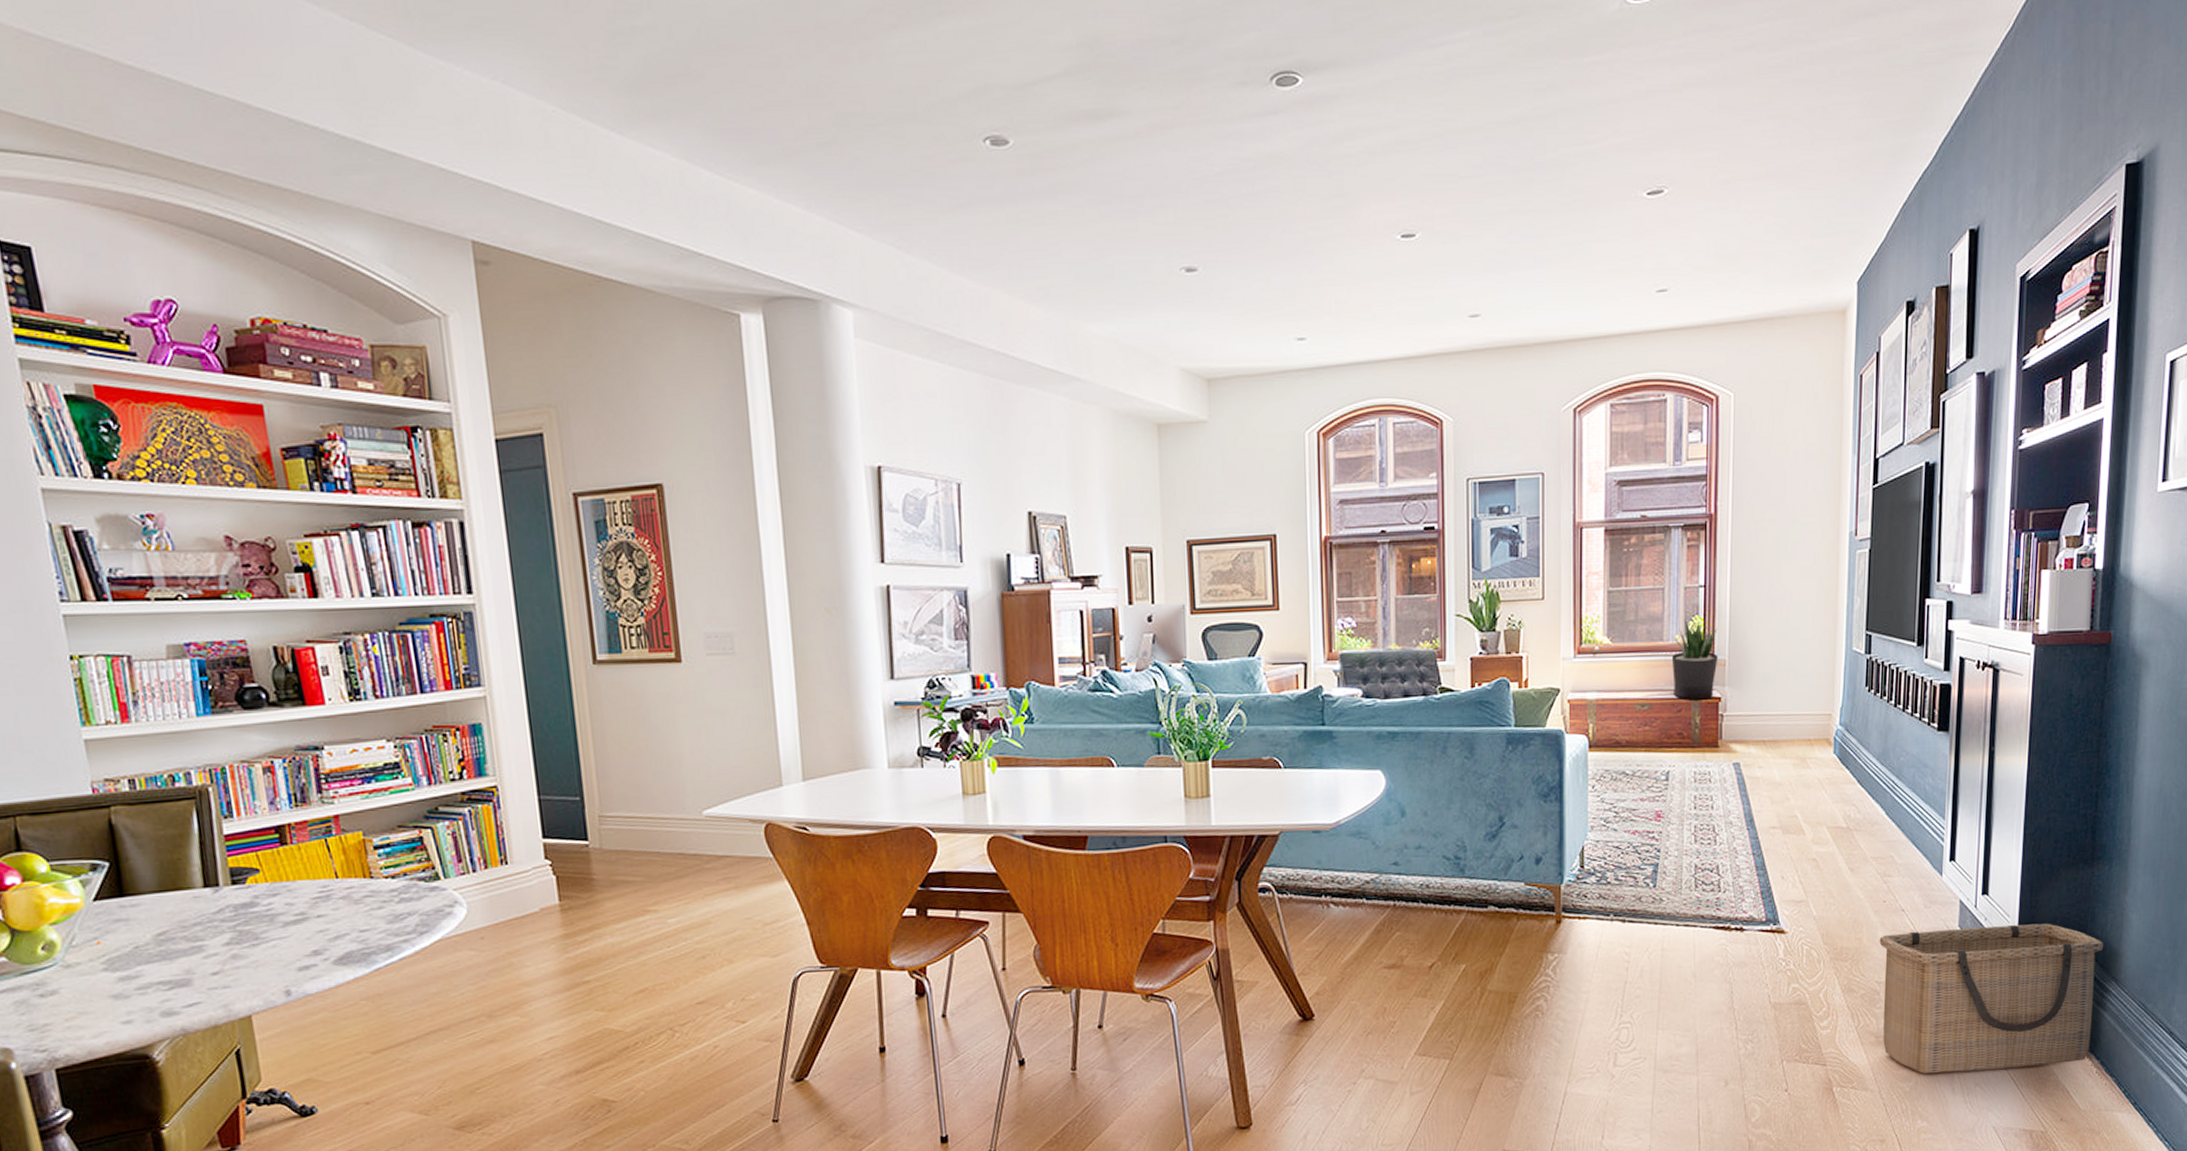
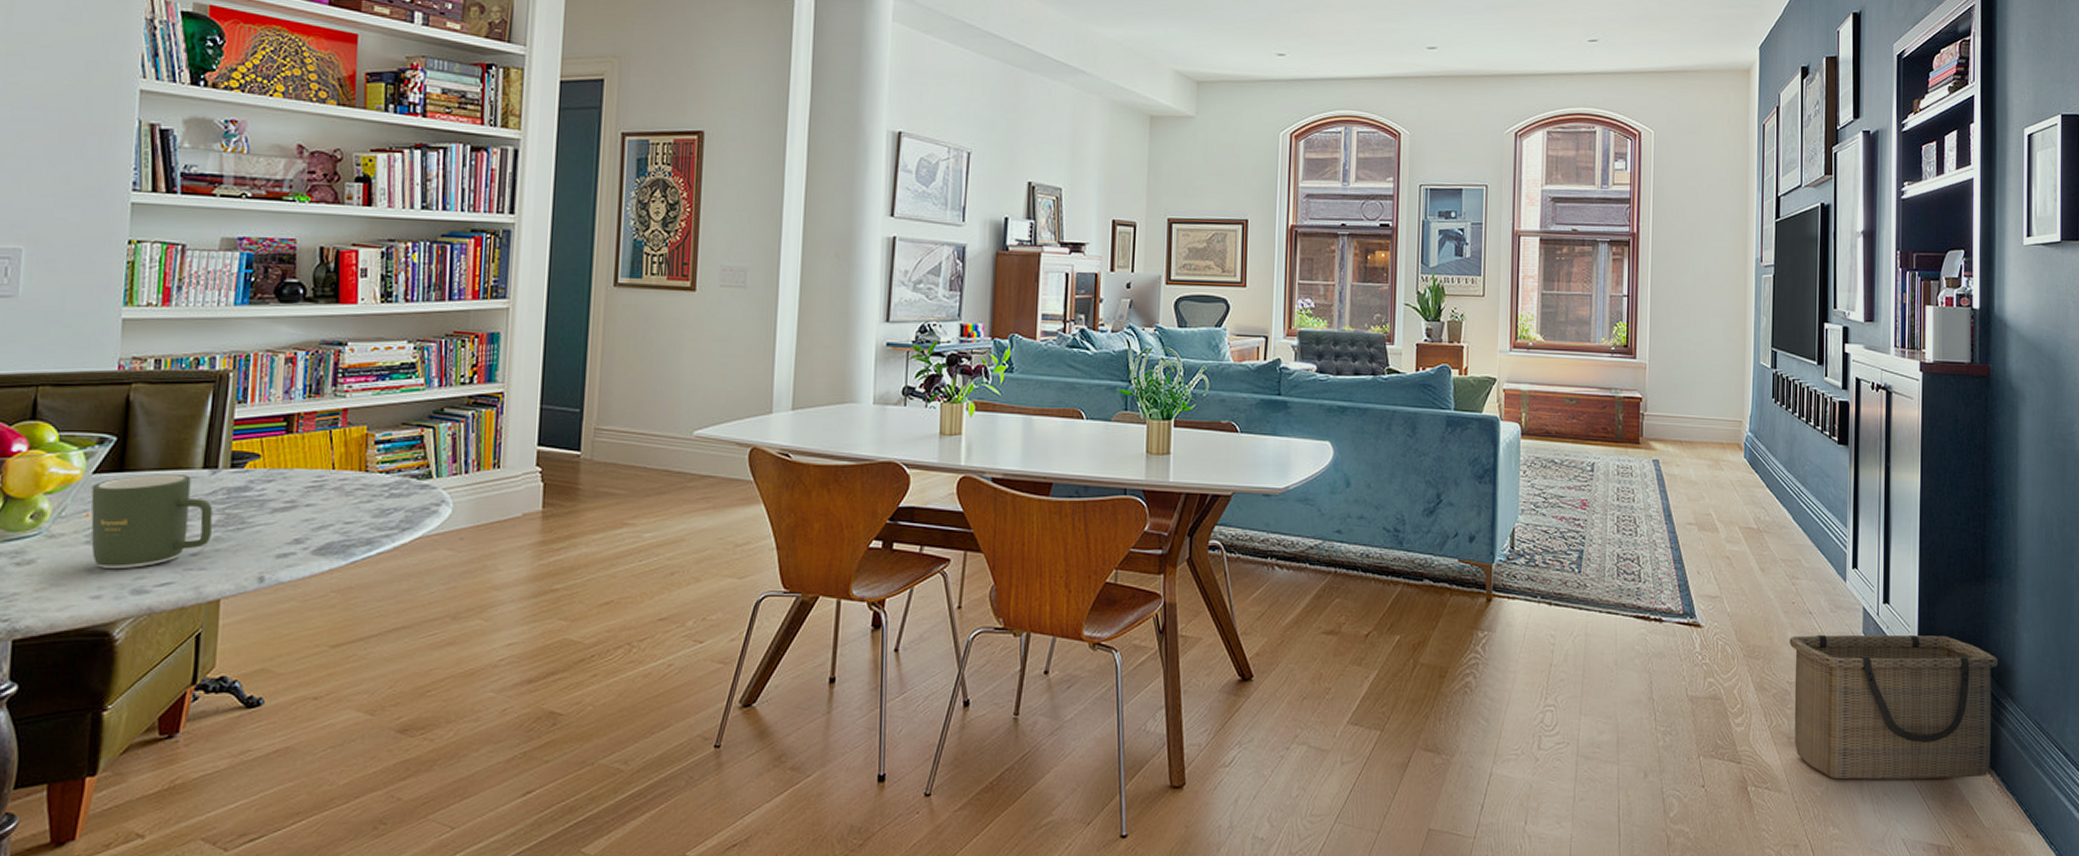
mug: none [96,894,228,994] -> present [91,473,213,570]
planter: present [1671,620,1719,702] -> none [1597,325,1640,400]

